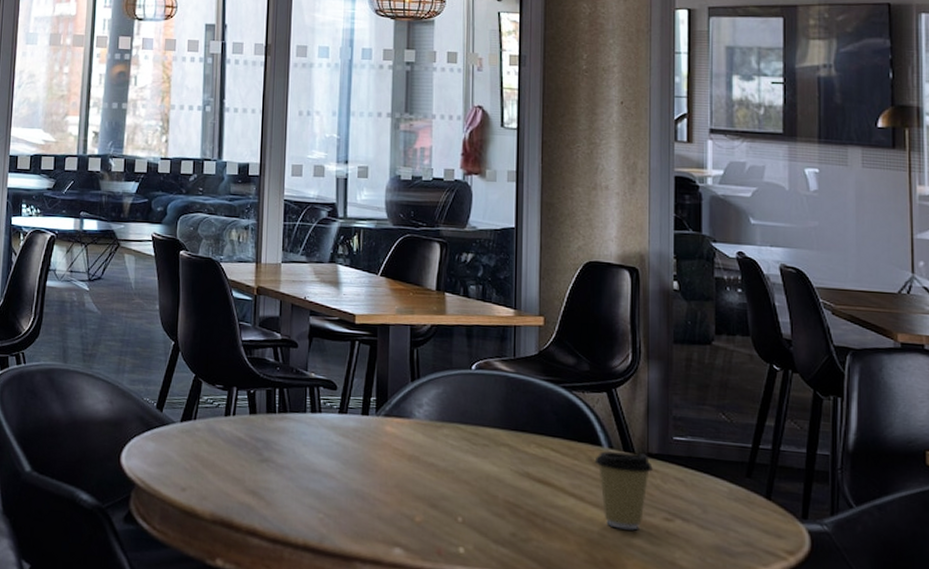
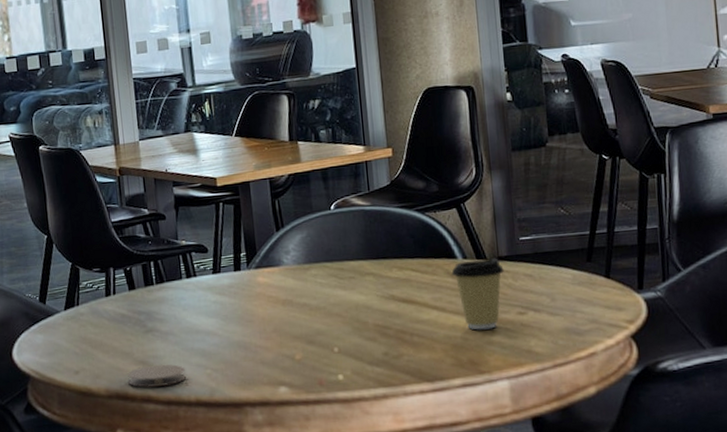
coaster: none [235,496,296,523] -> present [127,364,186,388]

